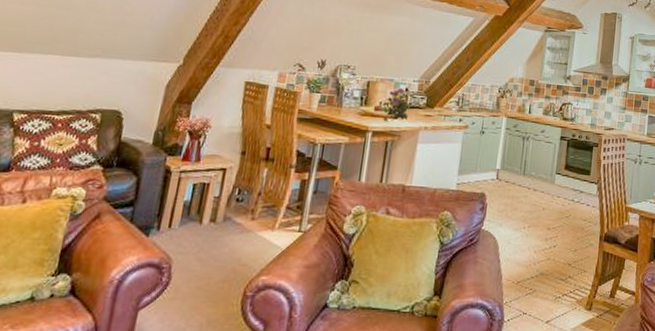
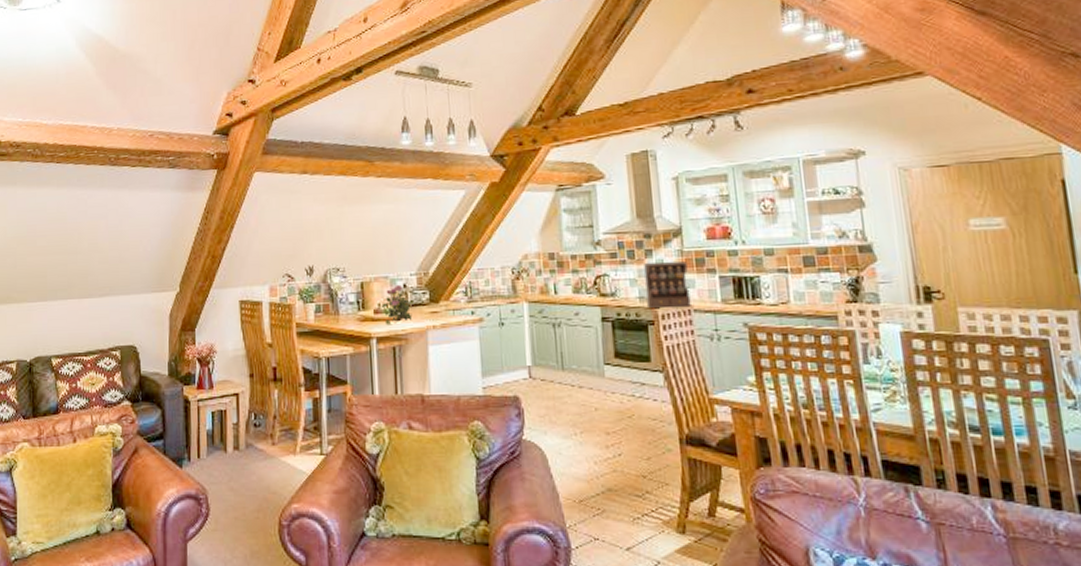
spice rack: none [596,99,629,137] -> present [644,262,691,309]

